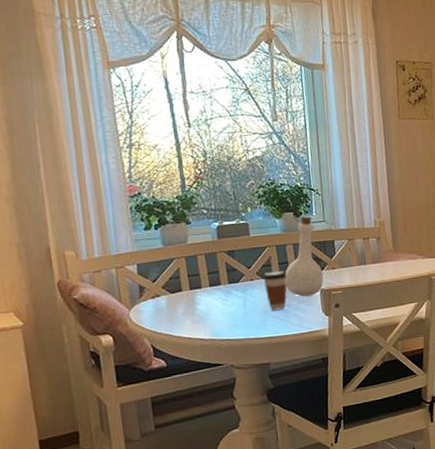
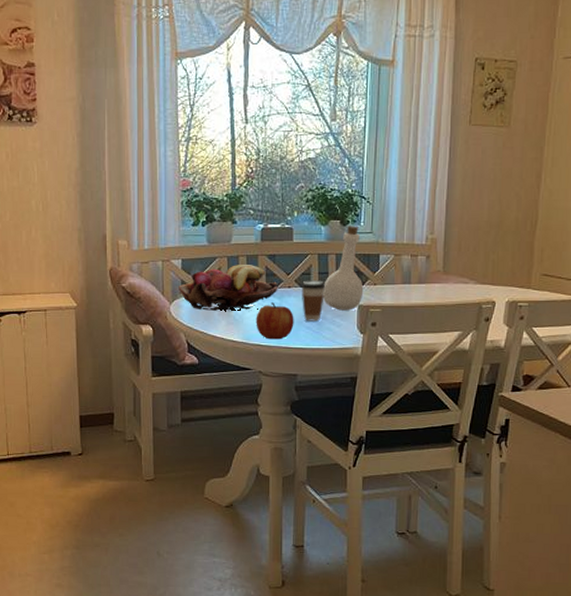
fruit basket: none [136,262,241,313] -> present [178,265,278,311]
apple: none [221,296,261,333] -> present [256,302,294,340]

